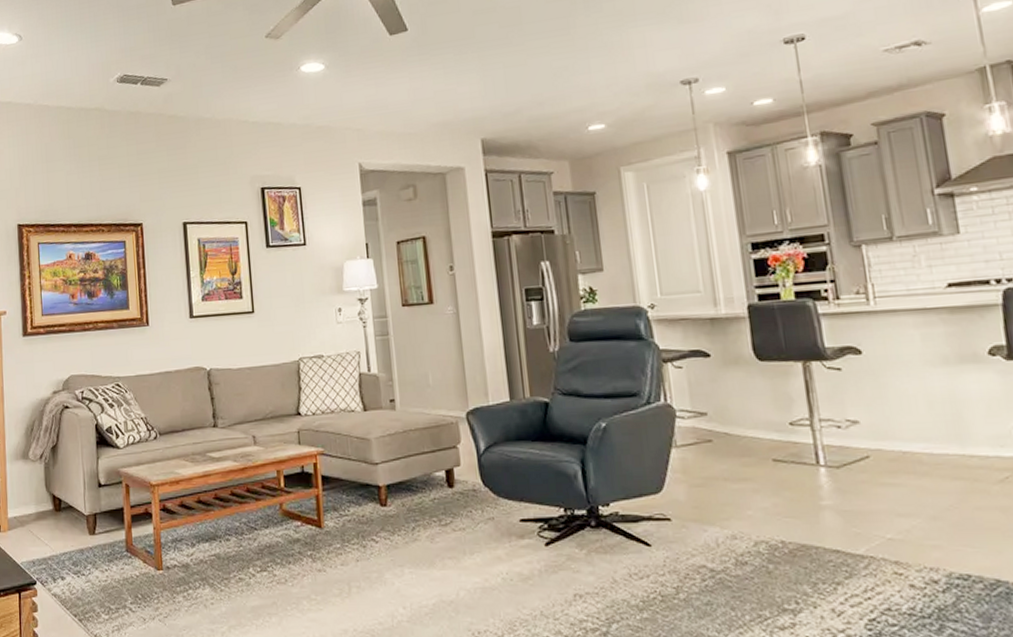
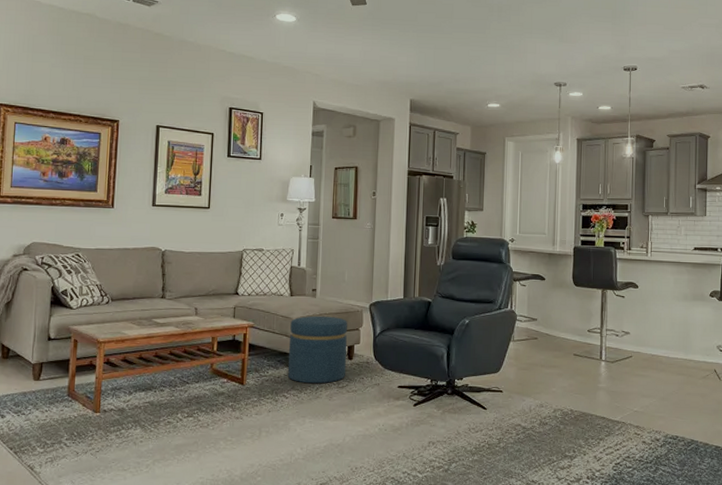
ottoman: none [368,432,447,522] -> present [287,315,347,384]

